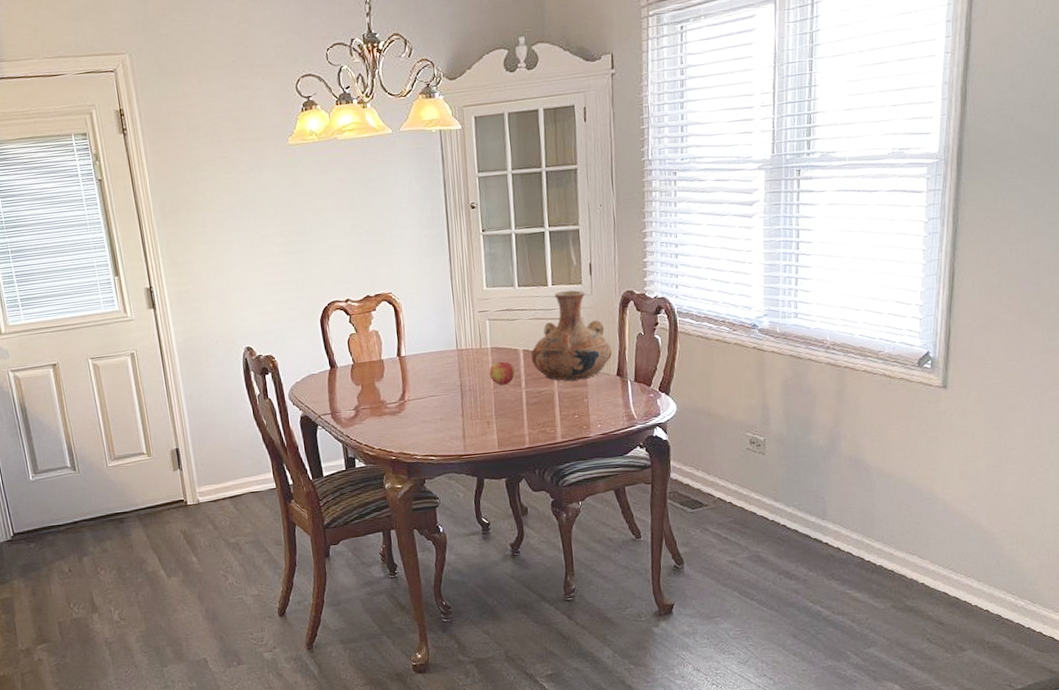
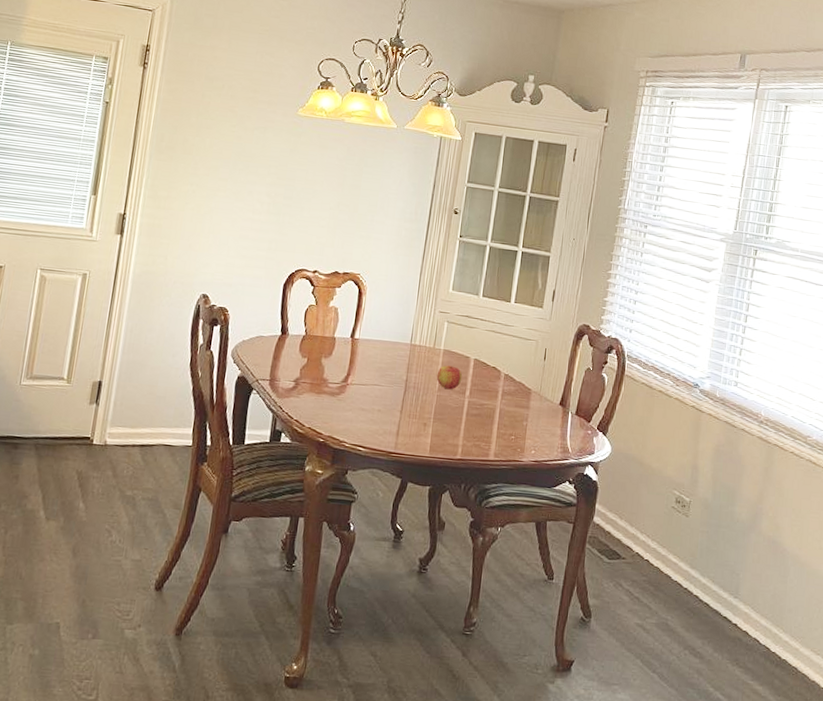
vase: present [531,289,613,381] -> none [481,310,560,402]

